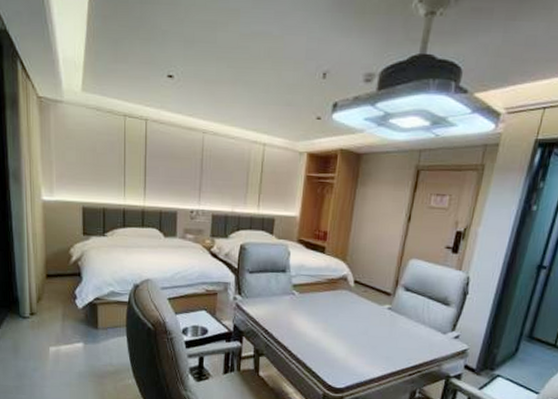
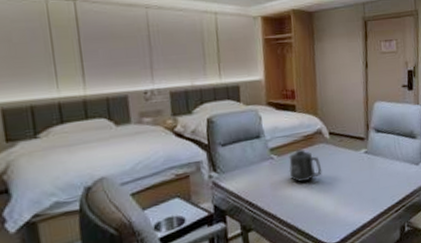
mug: none [307,291,340,324] -> present [288,149,322,182]

